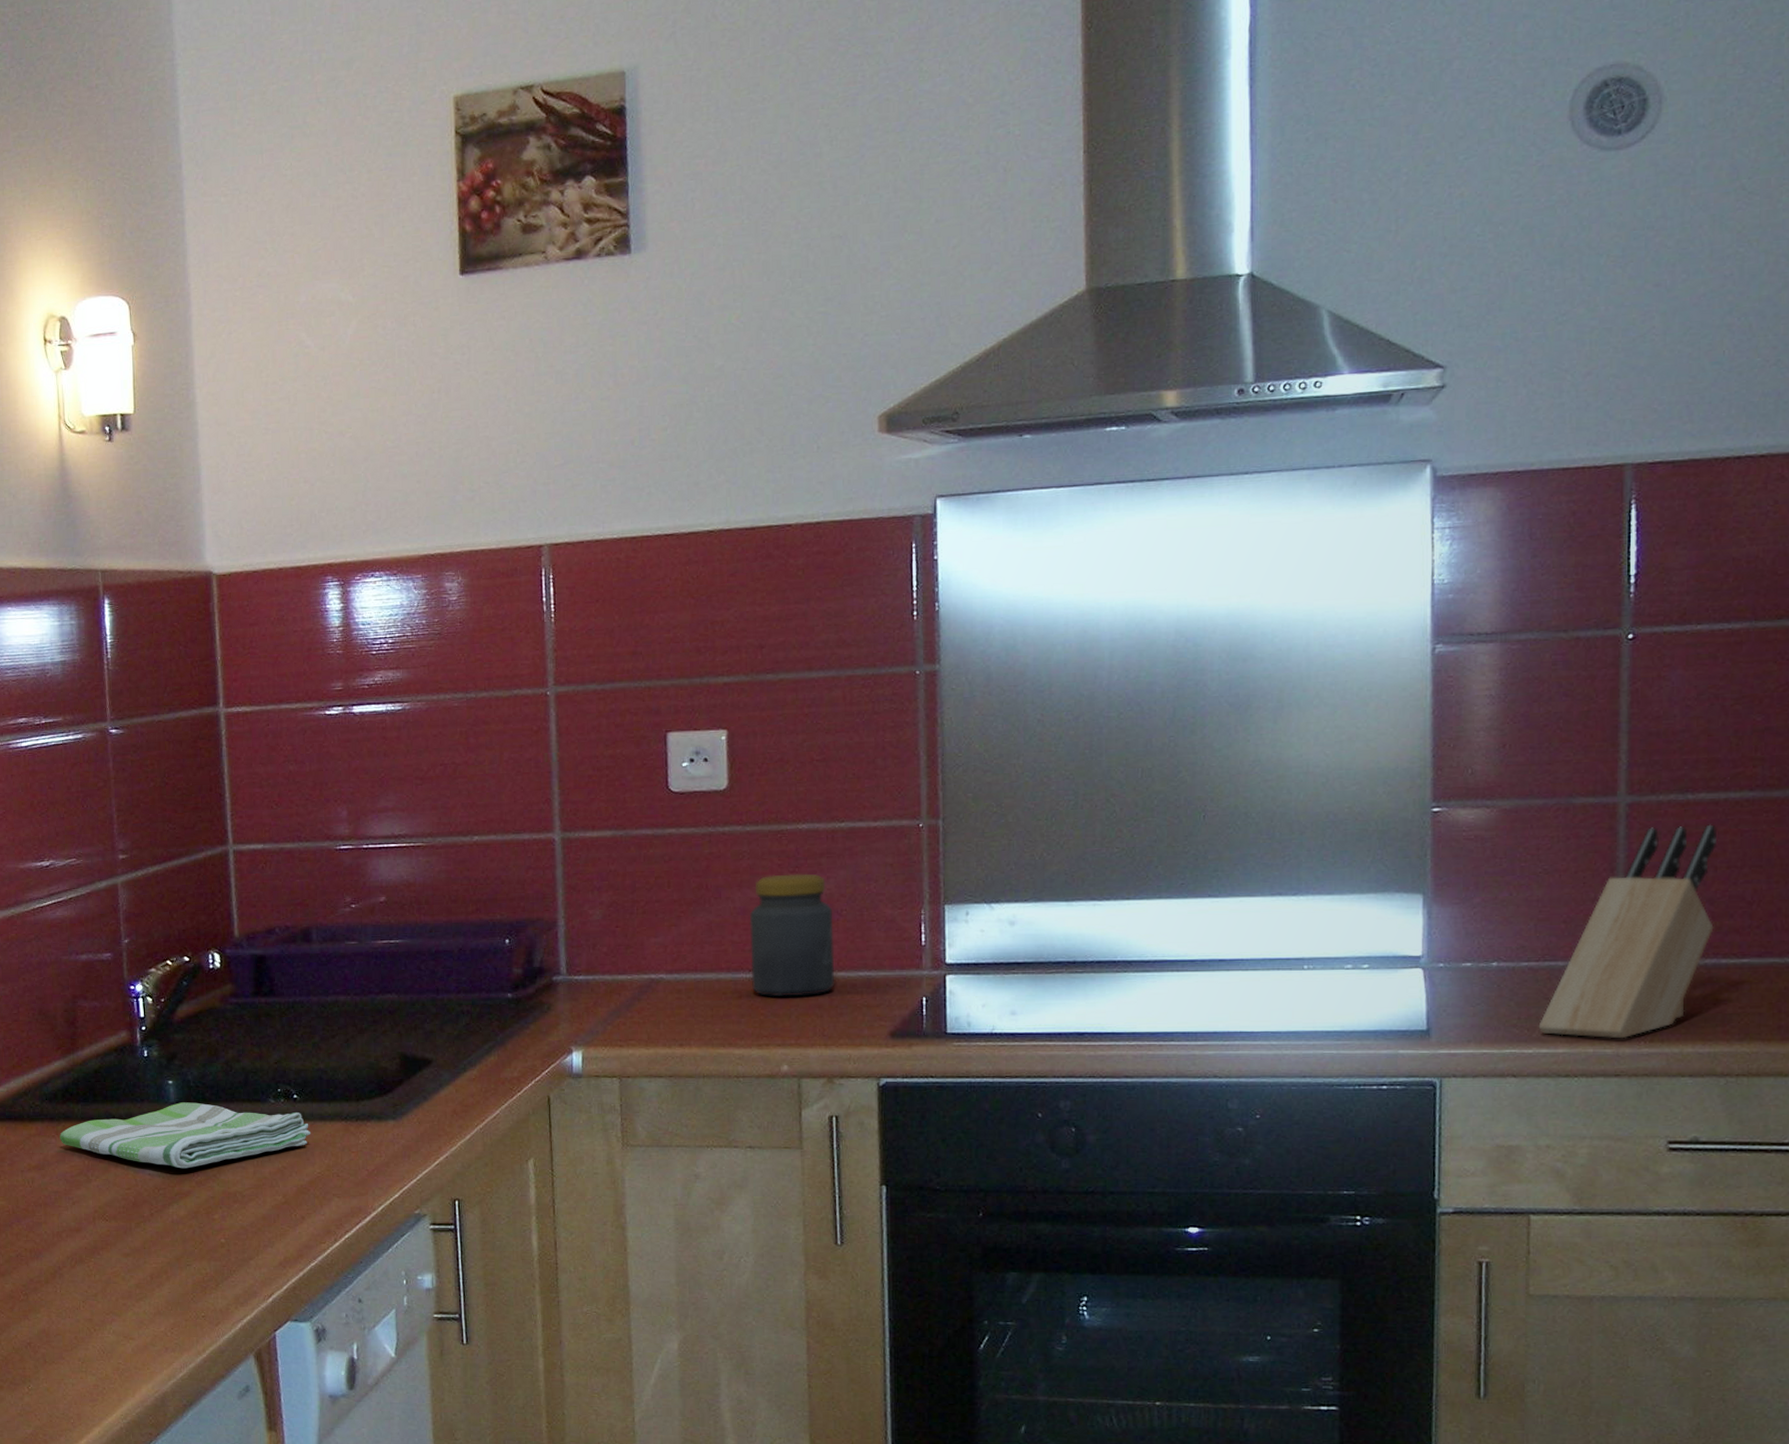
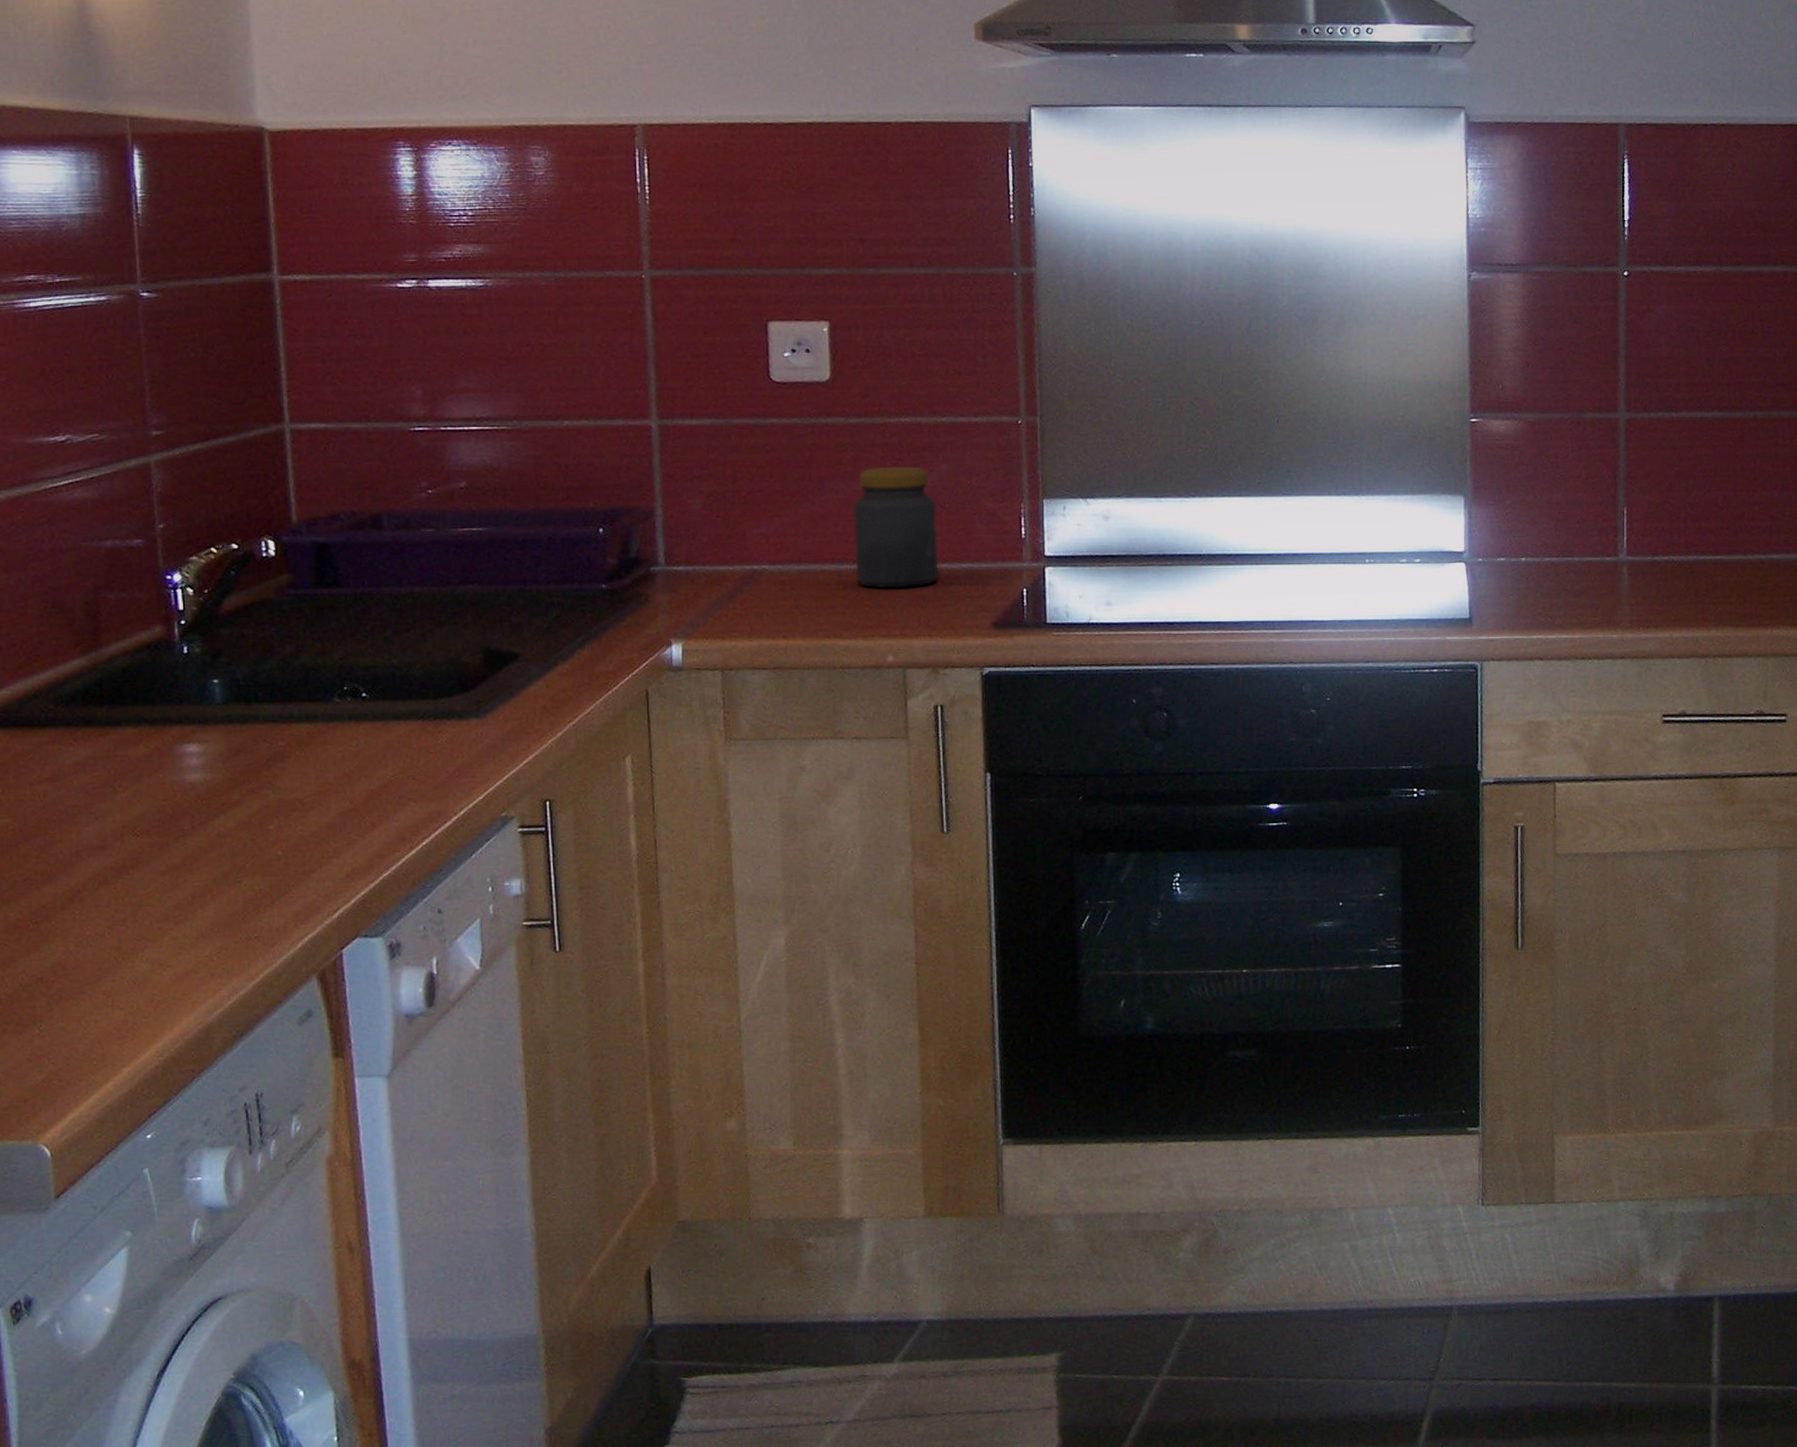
dish towel: present [60,1102,311,1169] -> none [79,703,383,776]
knife block: present [1538,824,1716,1039] -> none [1559,439,1695,626]

